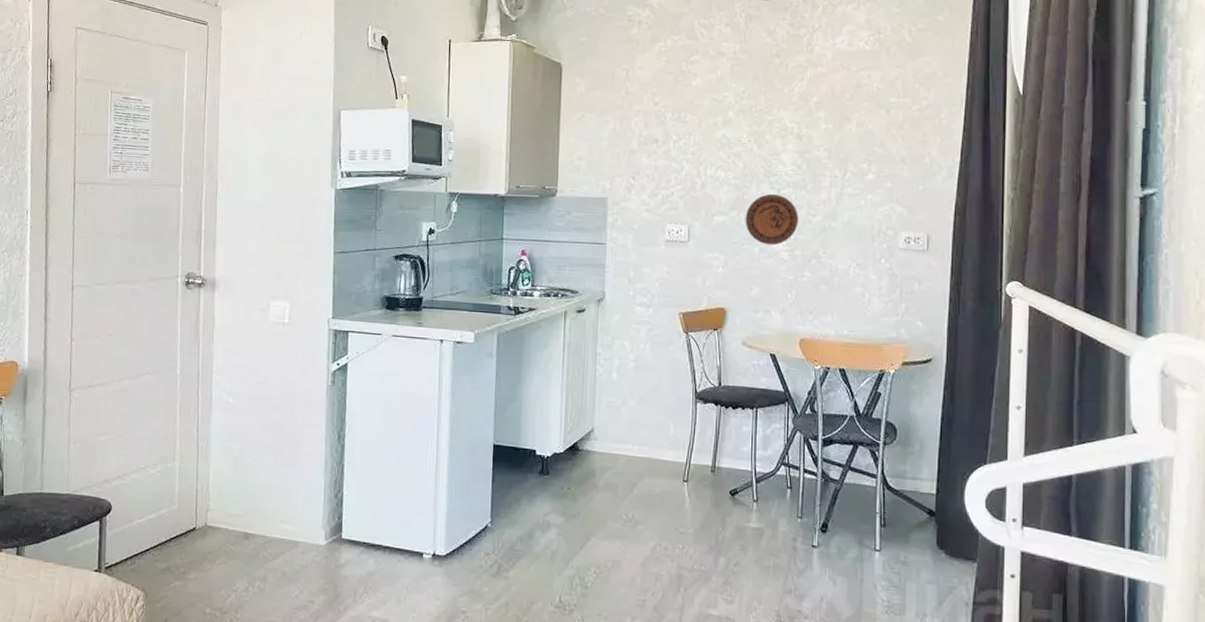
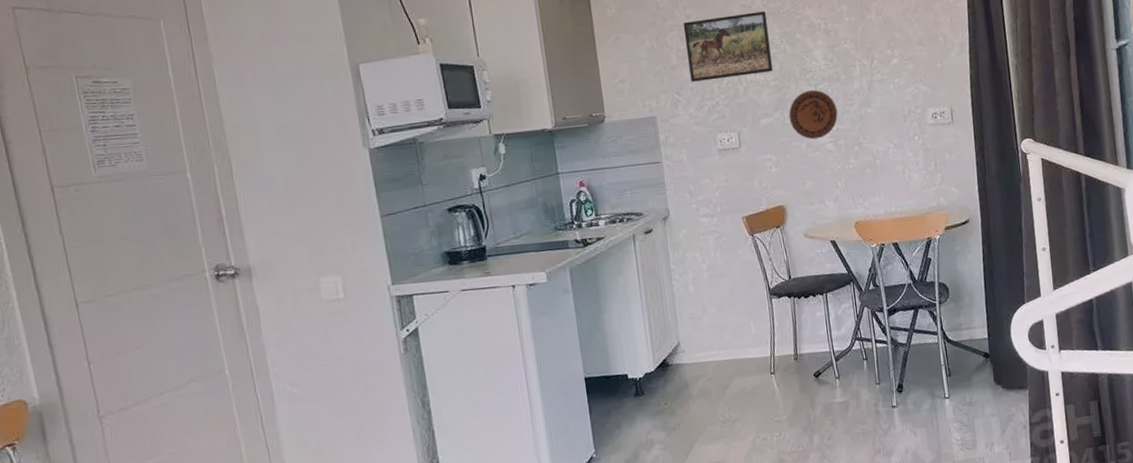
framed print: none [648,107,738,170] -> present [683,11,774,82]

